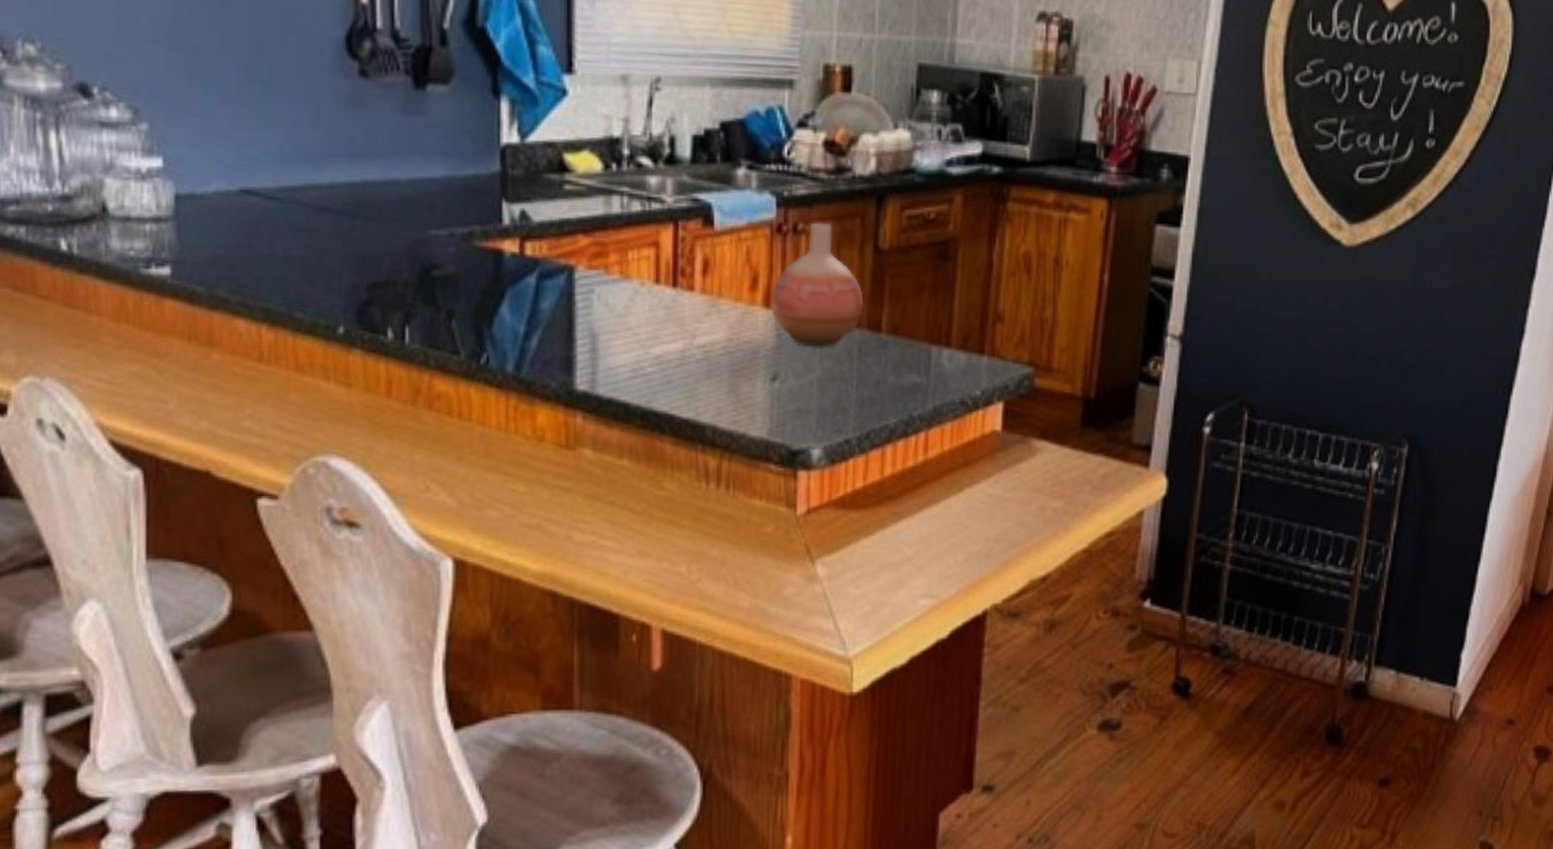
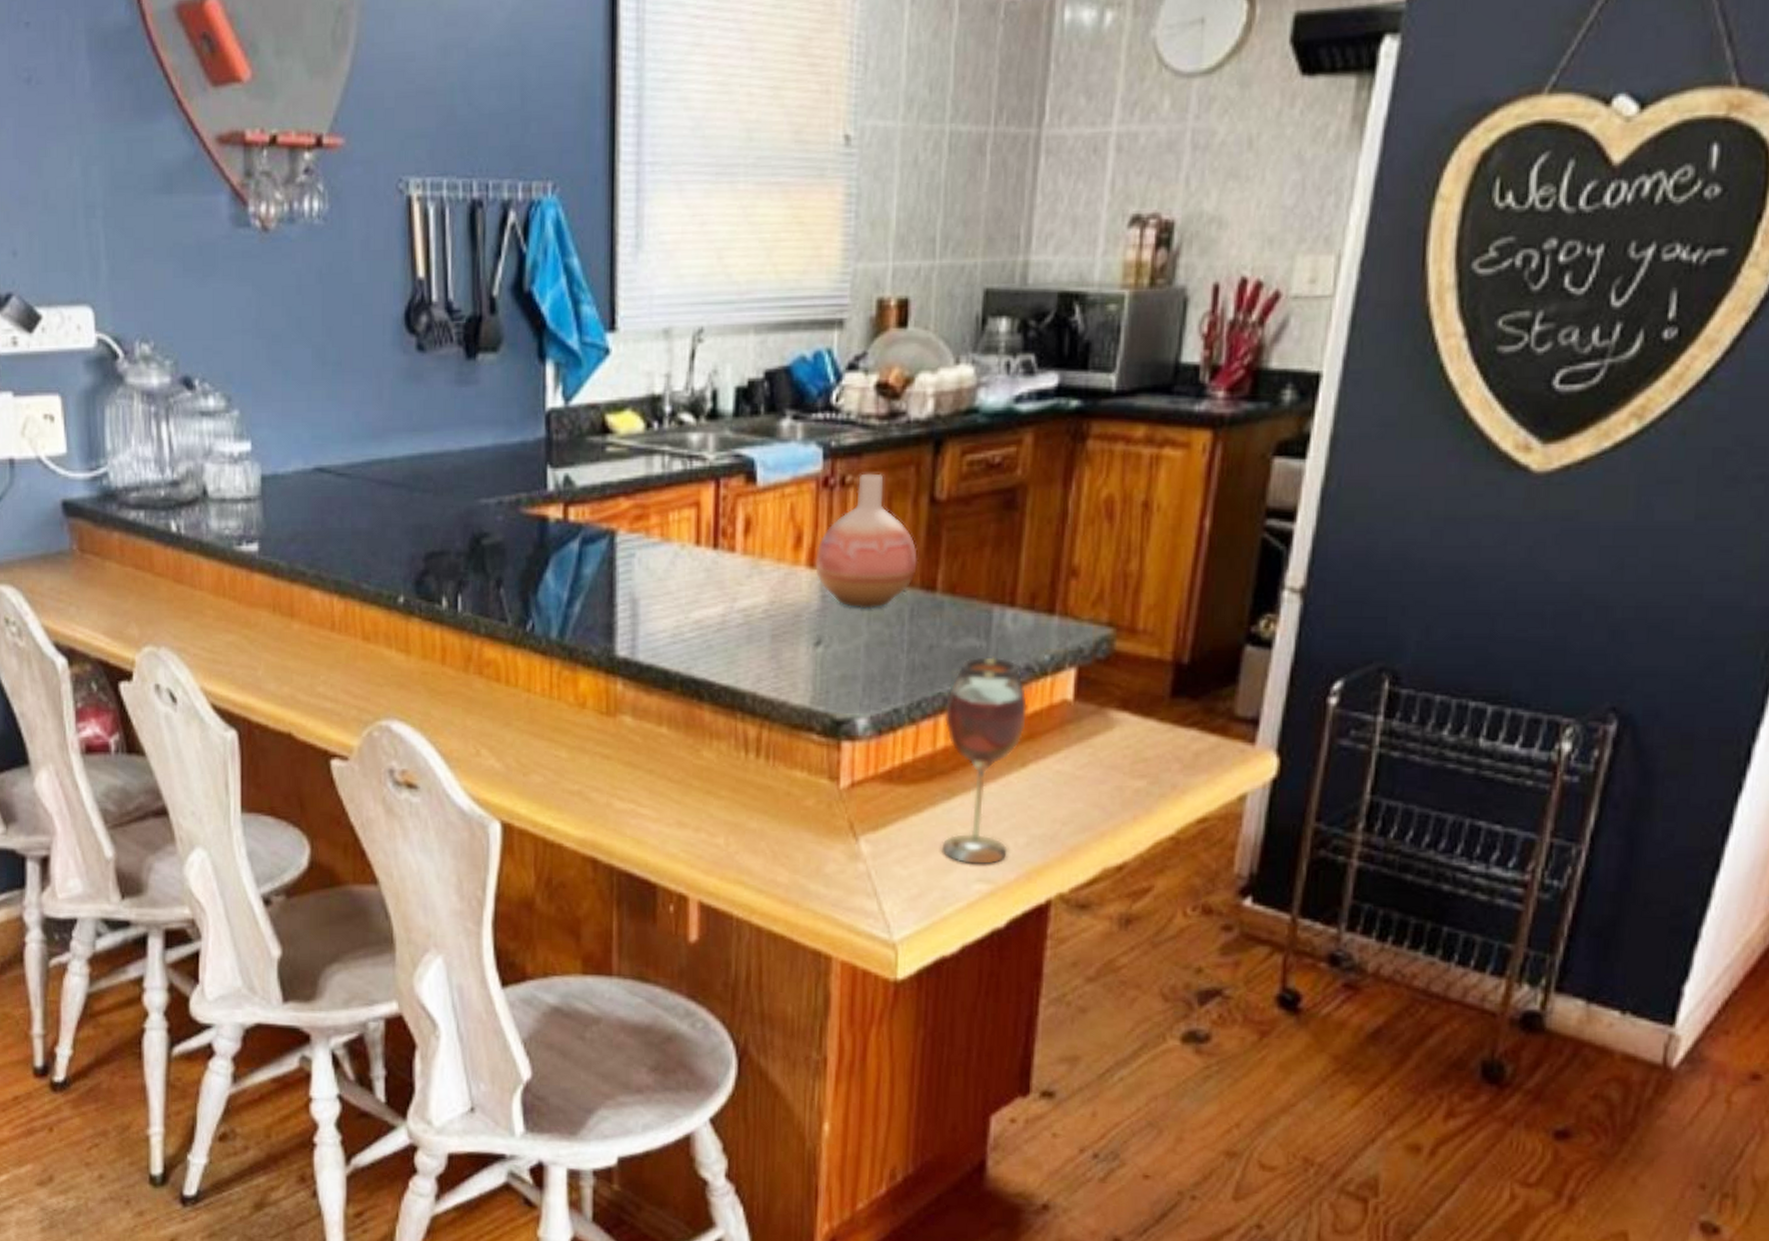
wineglass: none [890,392,962,581] -> present [941,657,1027,864]

